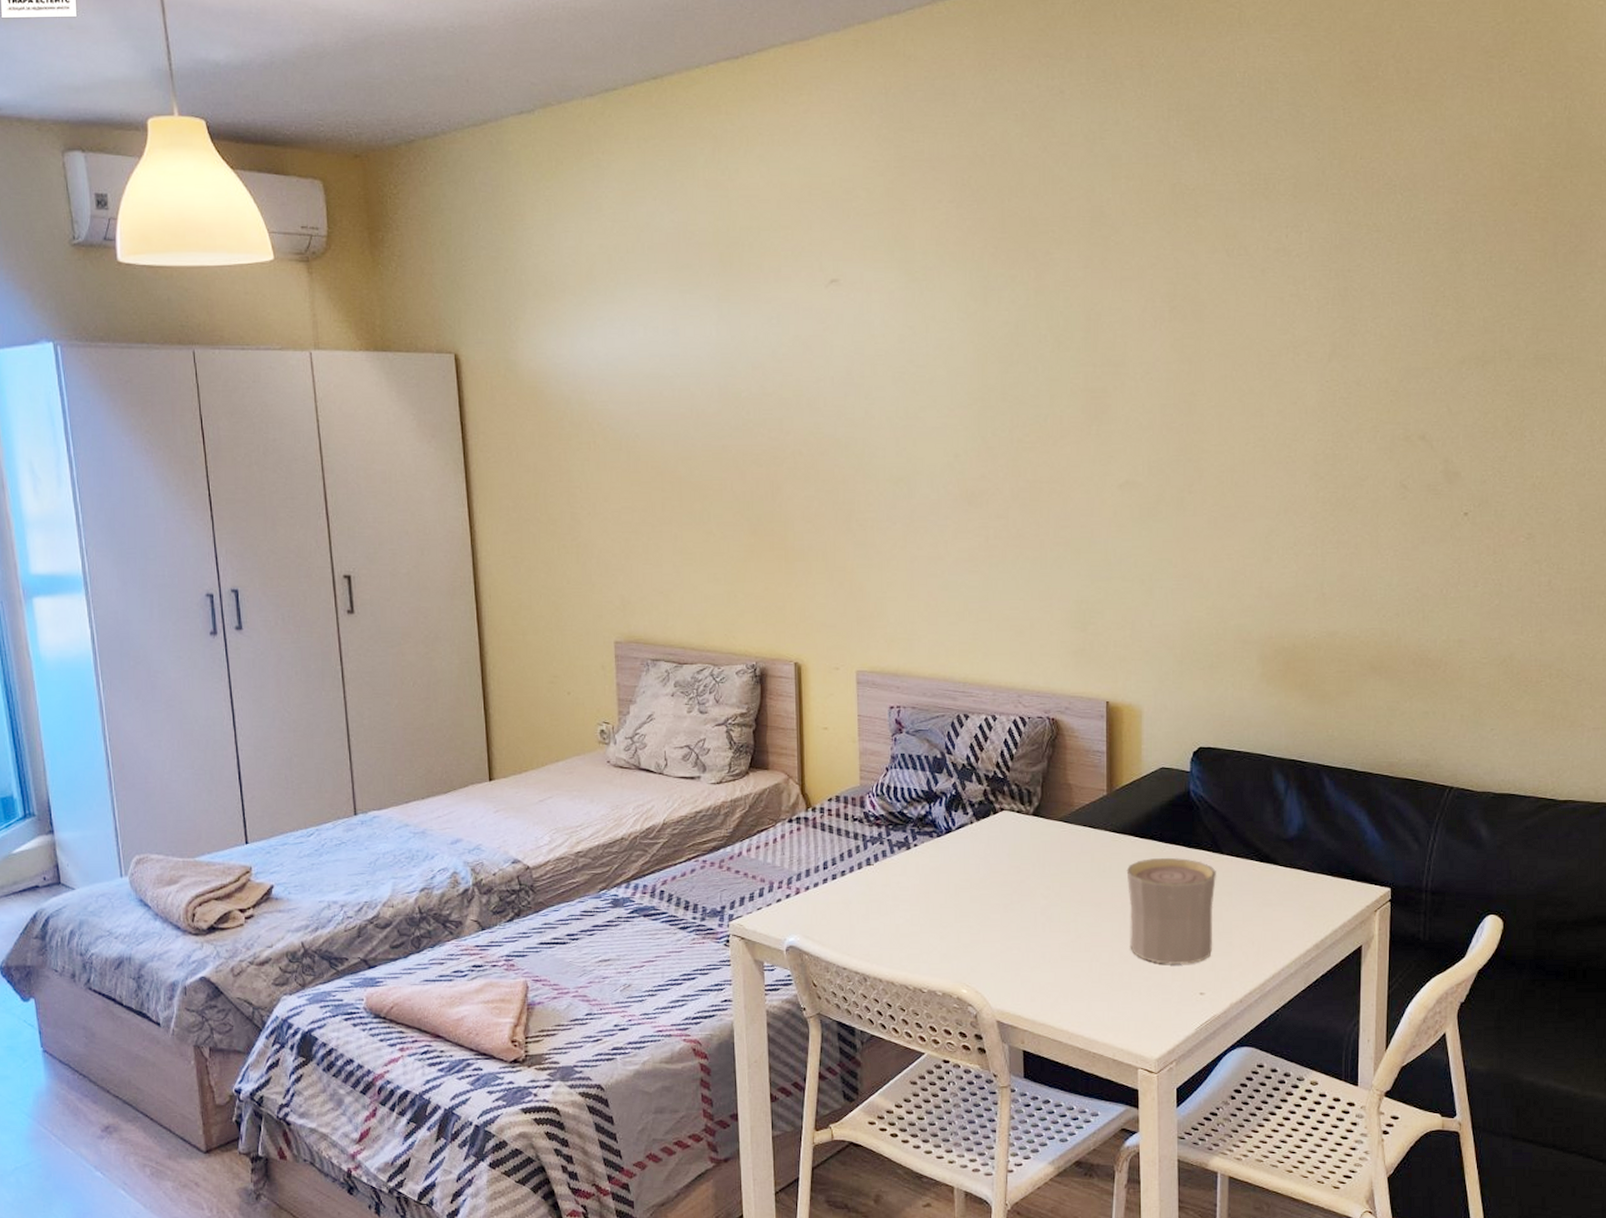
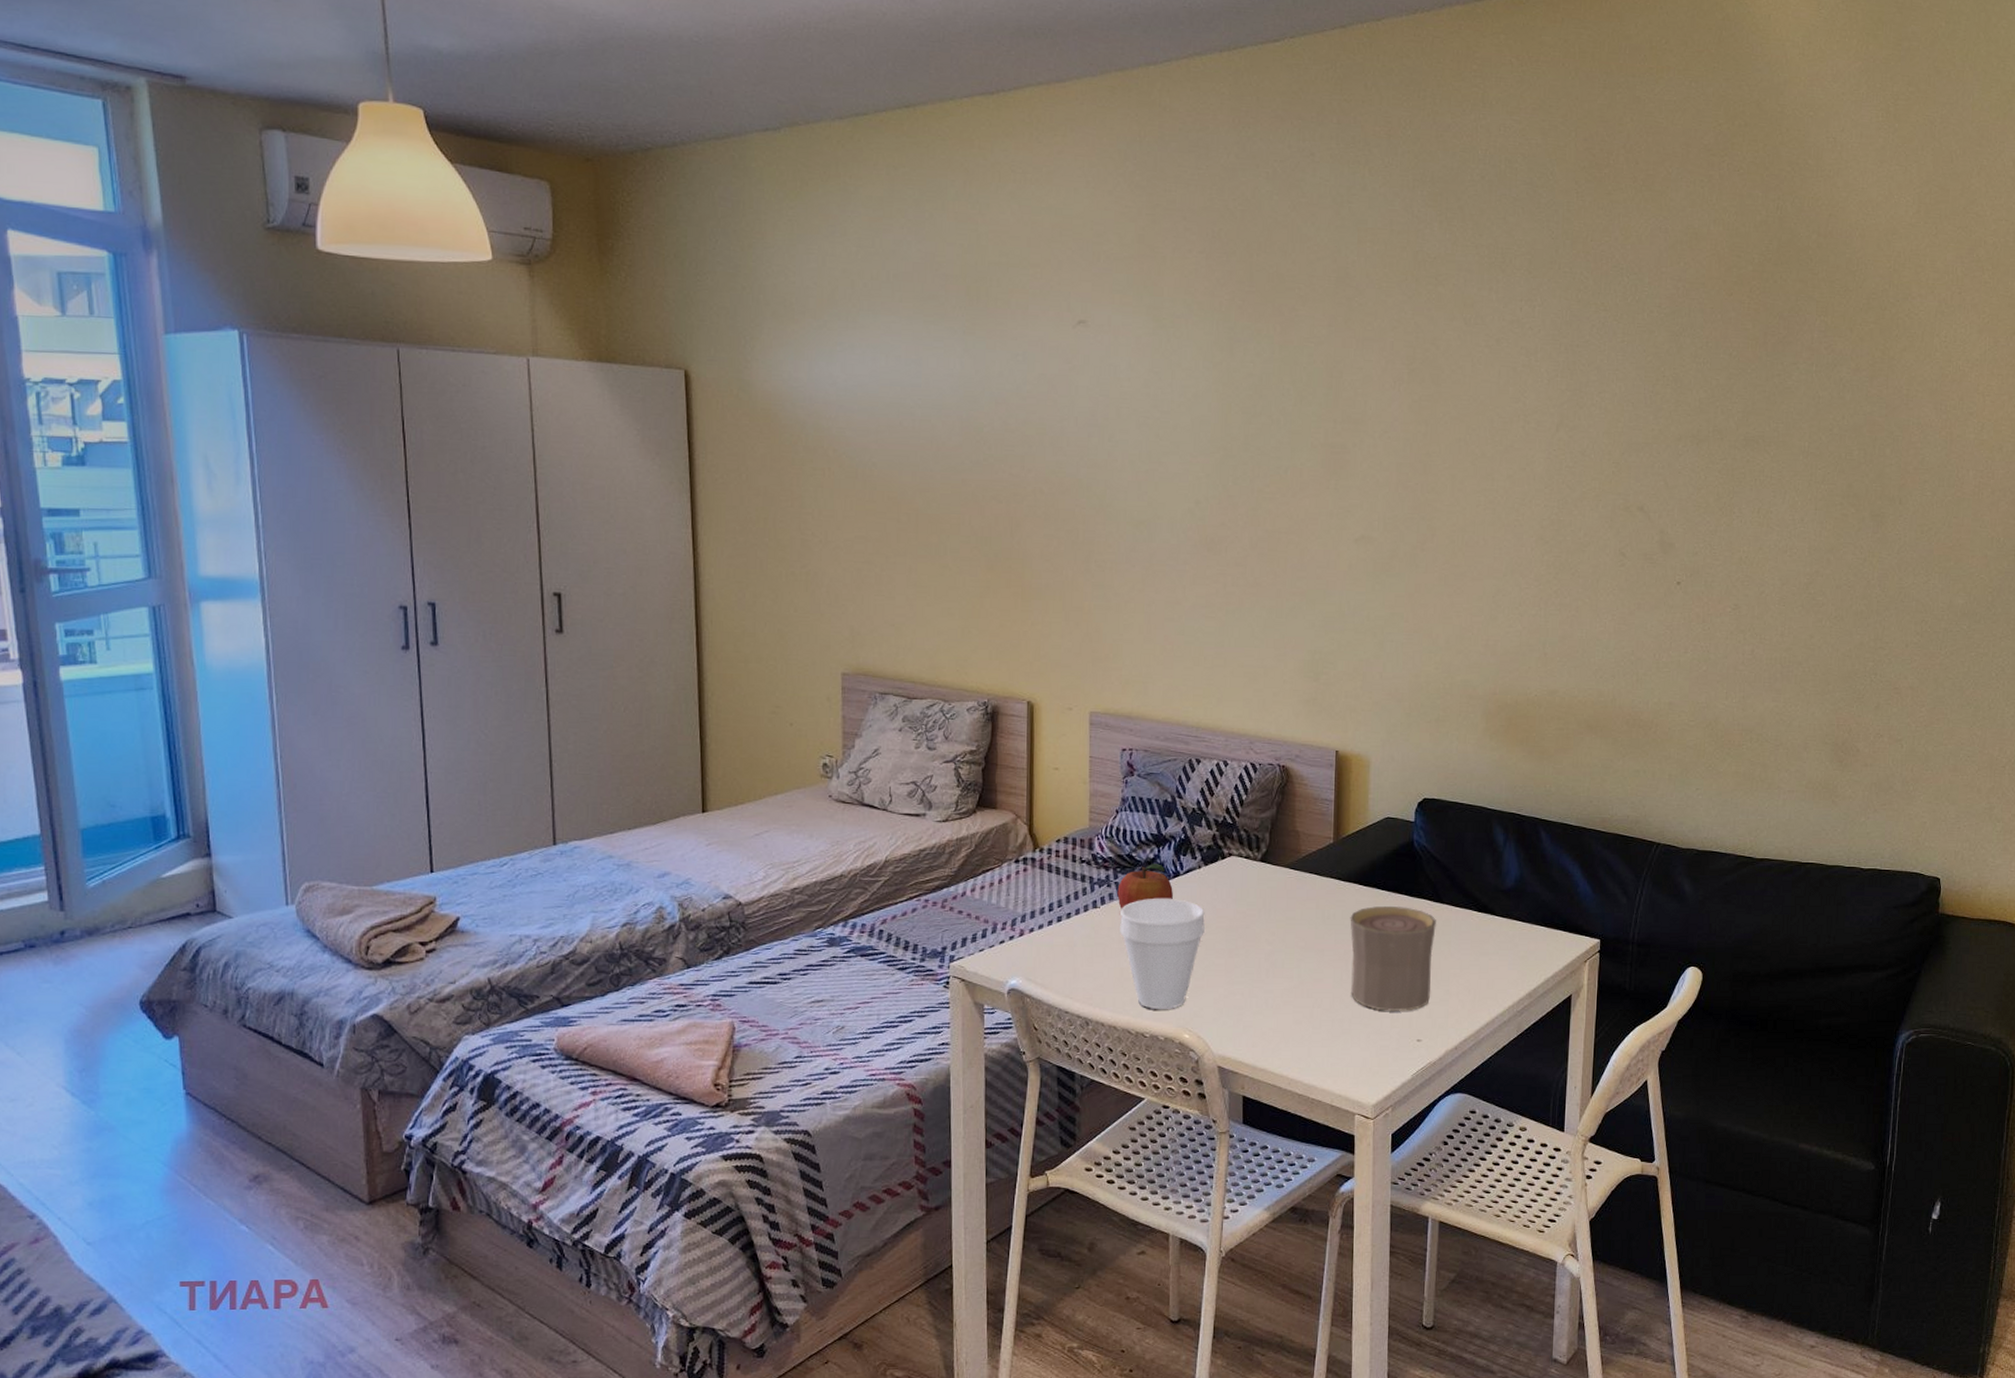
fruit: none [890,820,946,867] -> present [1117,864,1173,910]
cup: none [894,855,979,965] -> present [1120,899,1205,1009]

